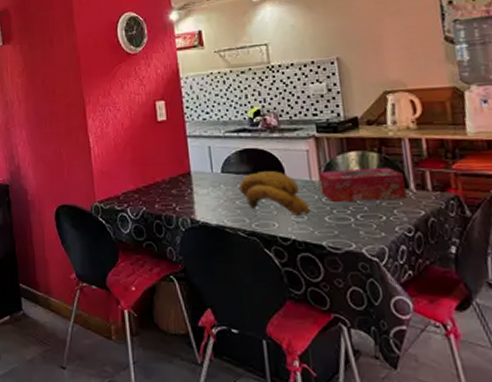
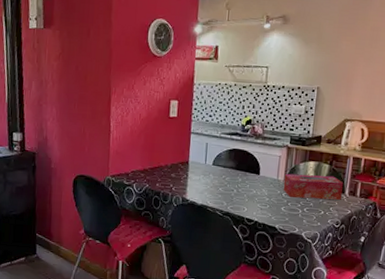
banana bunch: present [239,171,311,217] -> none [223,168,273,205]

